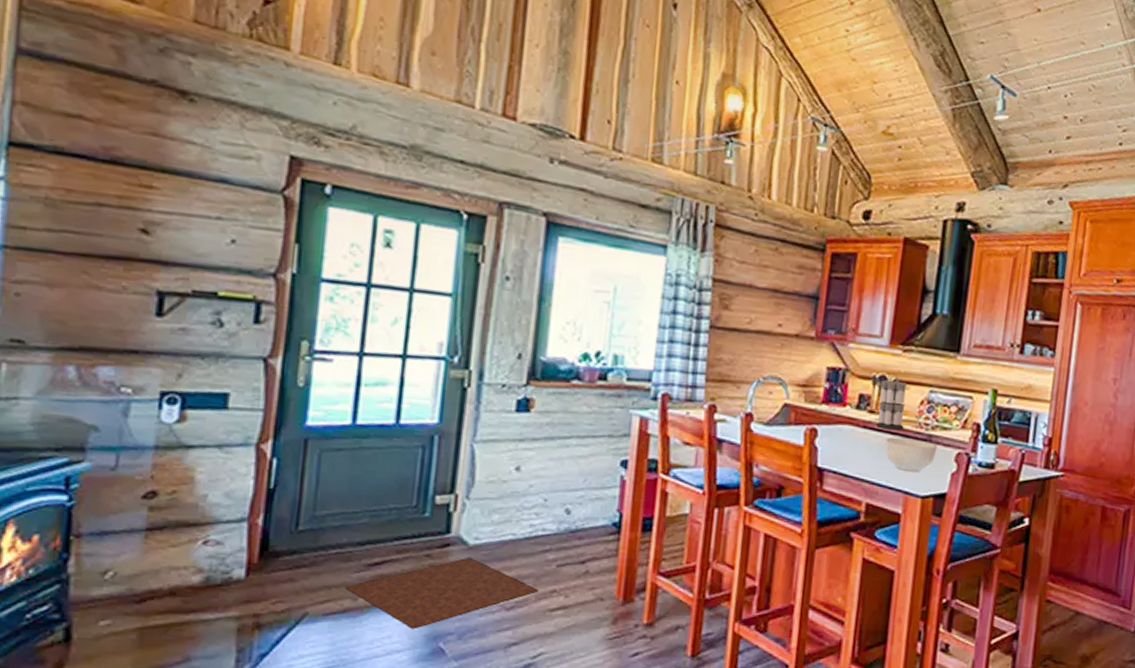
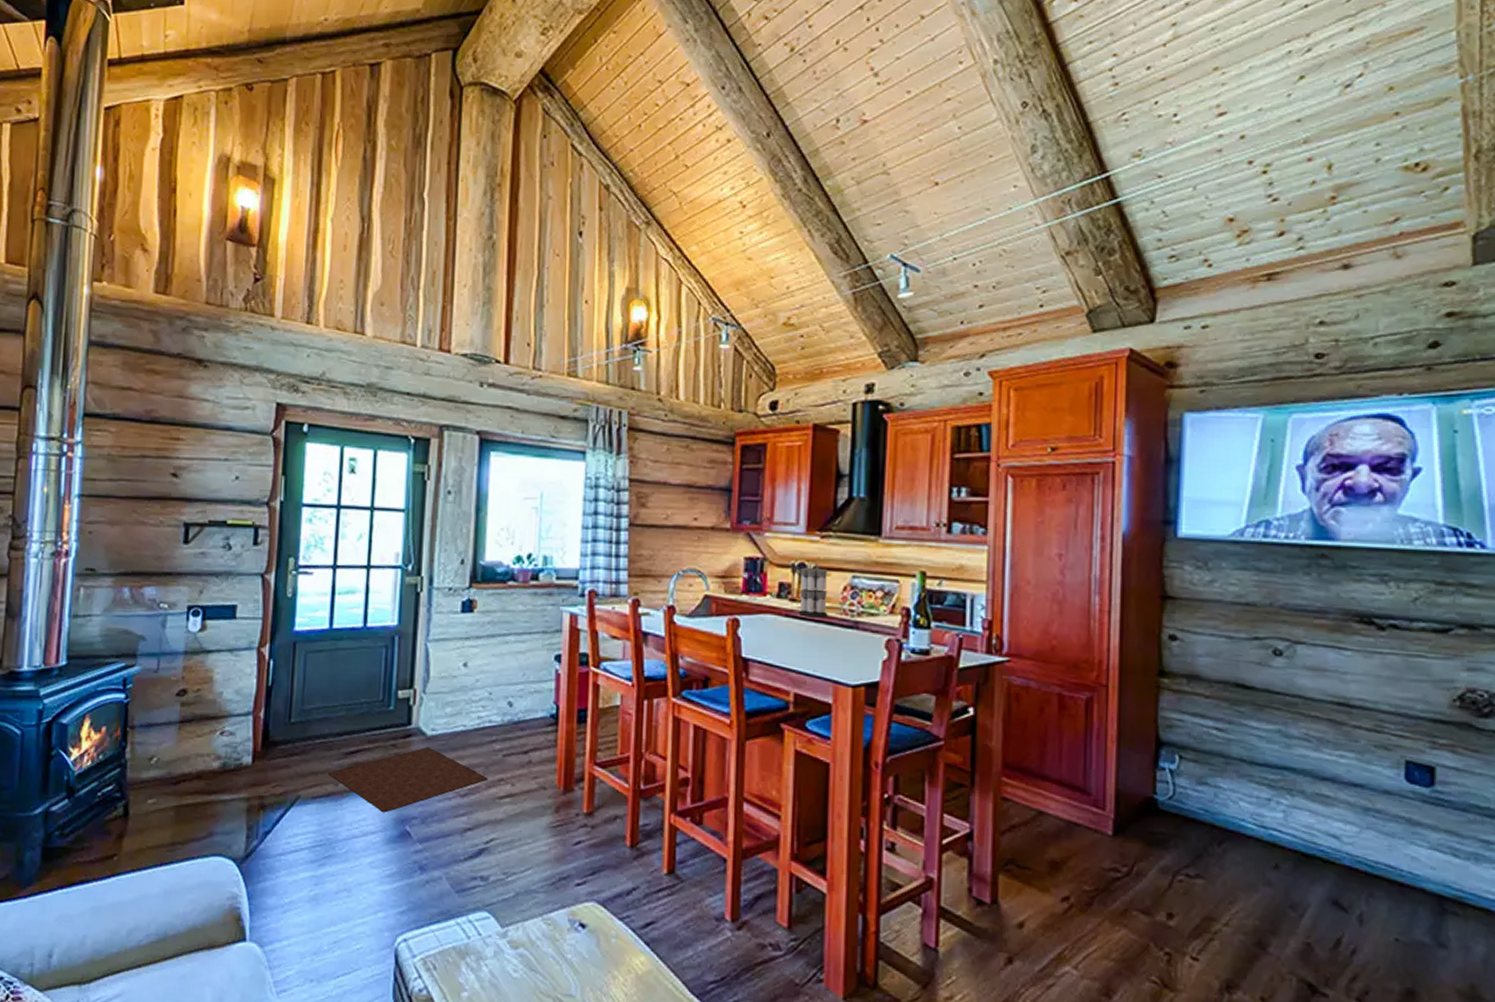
bowl: present [885,437,938,473] -> none [810,625,865,661]

